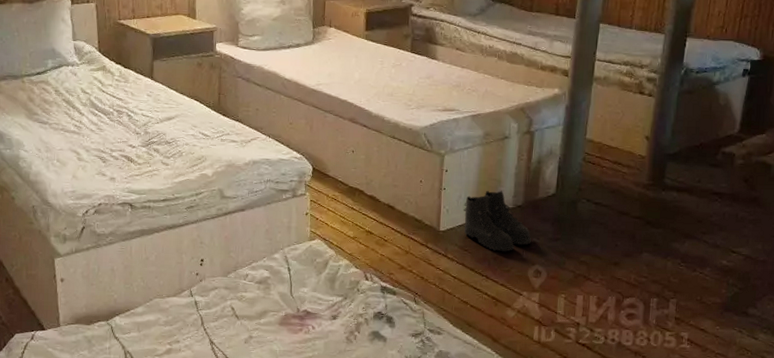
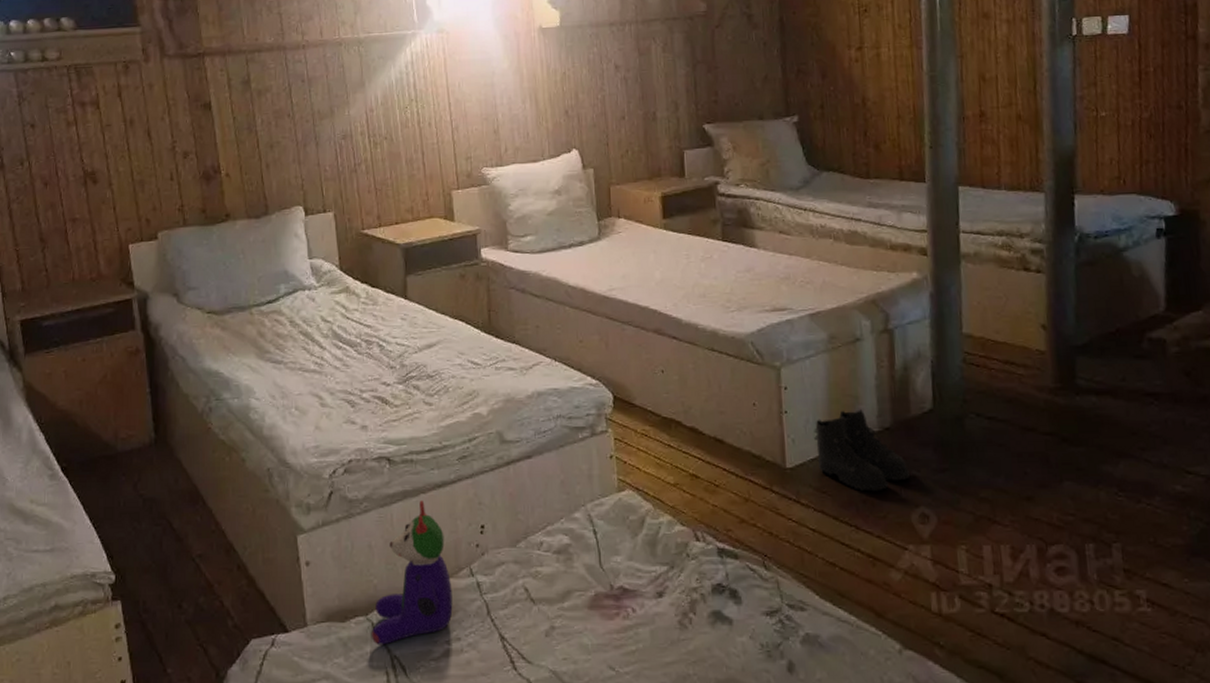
stuffed toy: none [111,238,176,343] -> present [372,500,453,645]

